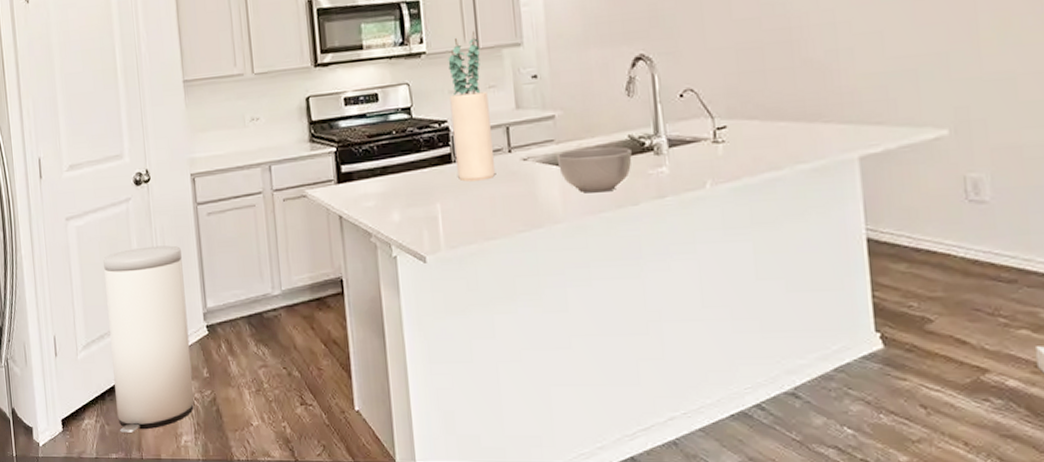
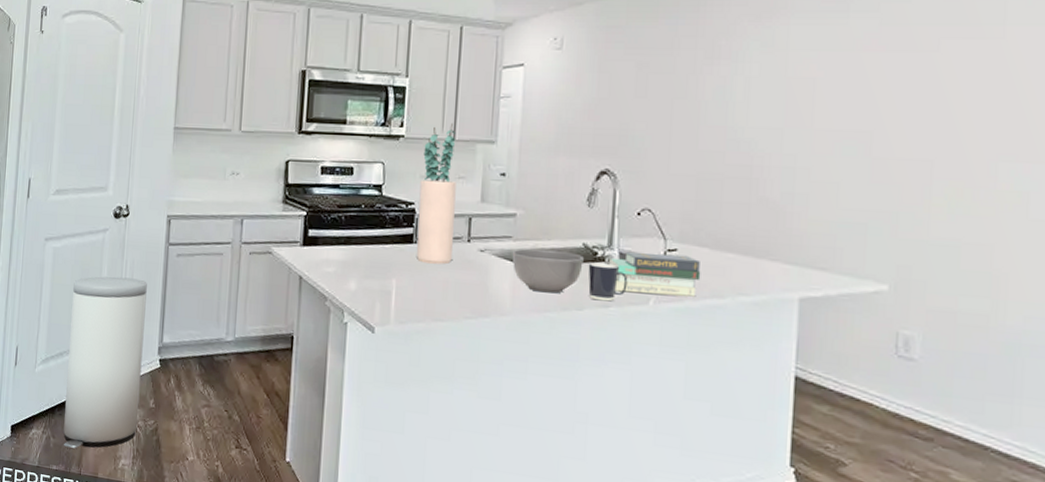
mug: none [637,151,681,192] -> present [588,262,628,302]
books: none [658,131,755,180] -> present [609,251,701,297]

